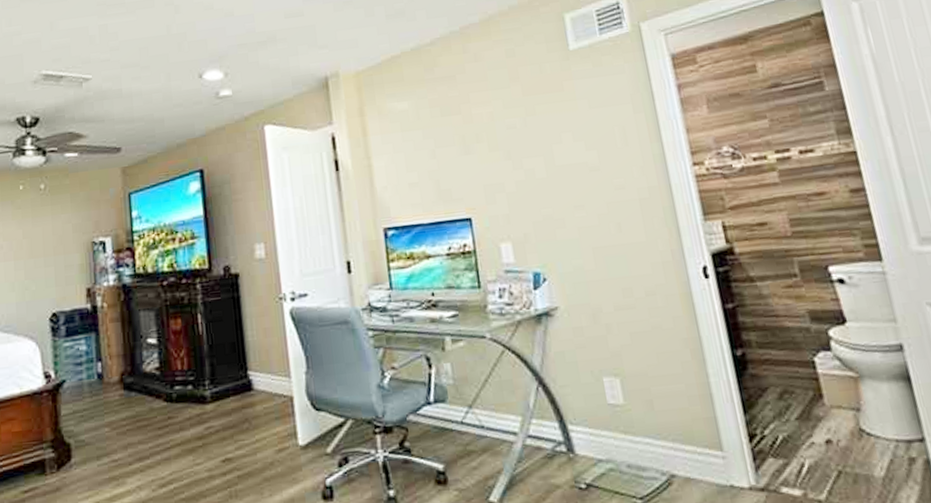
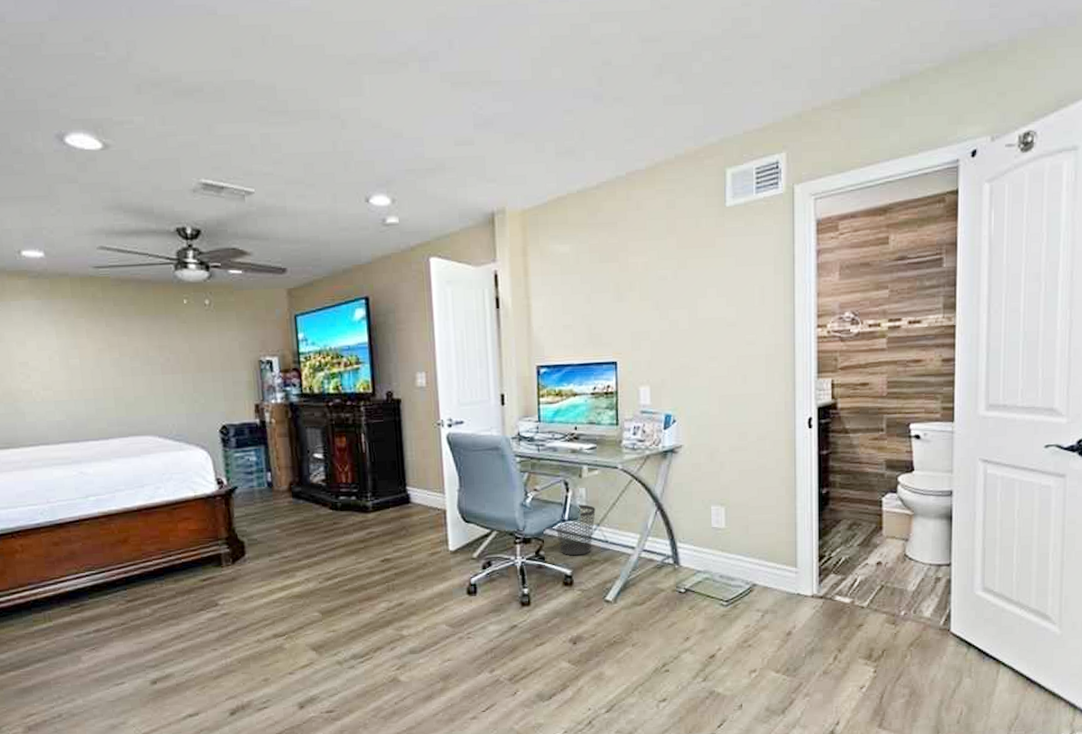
wastebasket: none [419,382,466,447] -> present [555,504,596,556]

